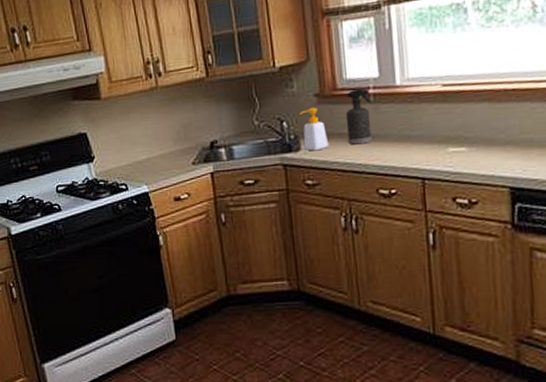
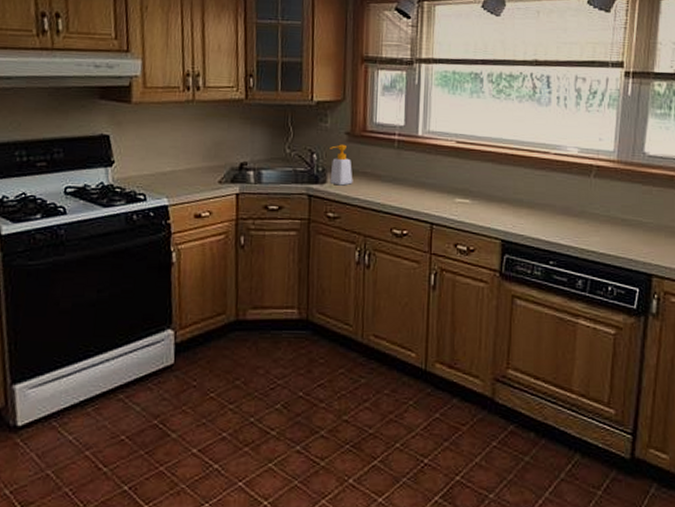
spray bottle: present [345,88,372,145] -> none [370,133,396,185]

